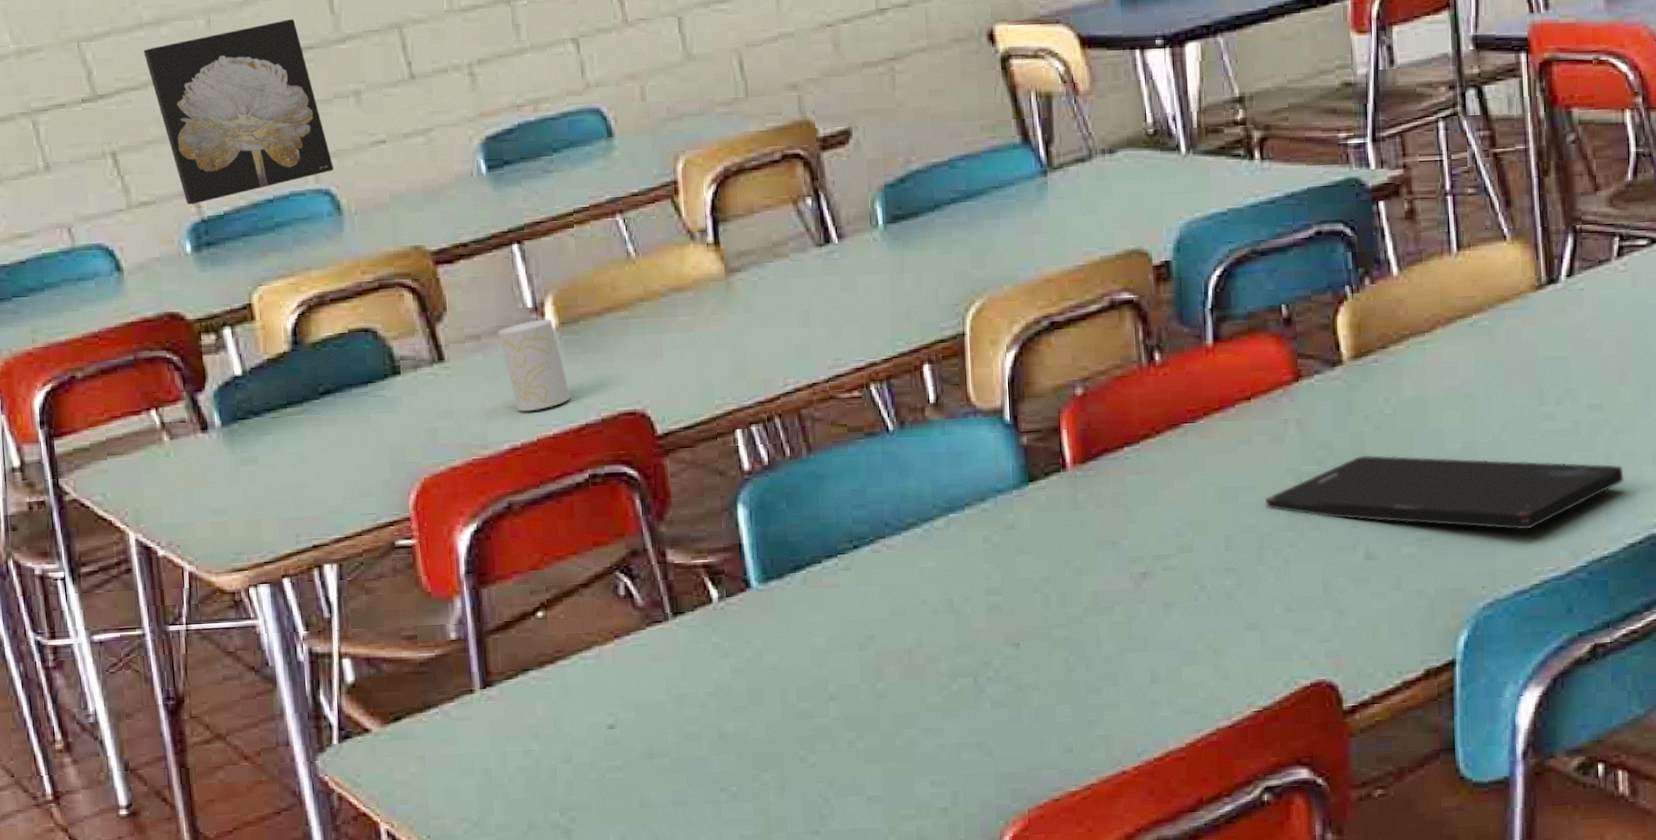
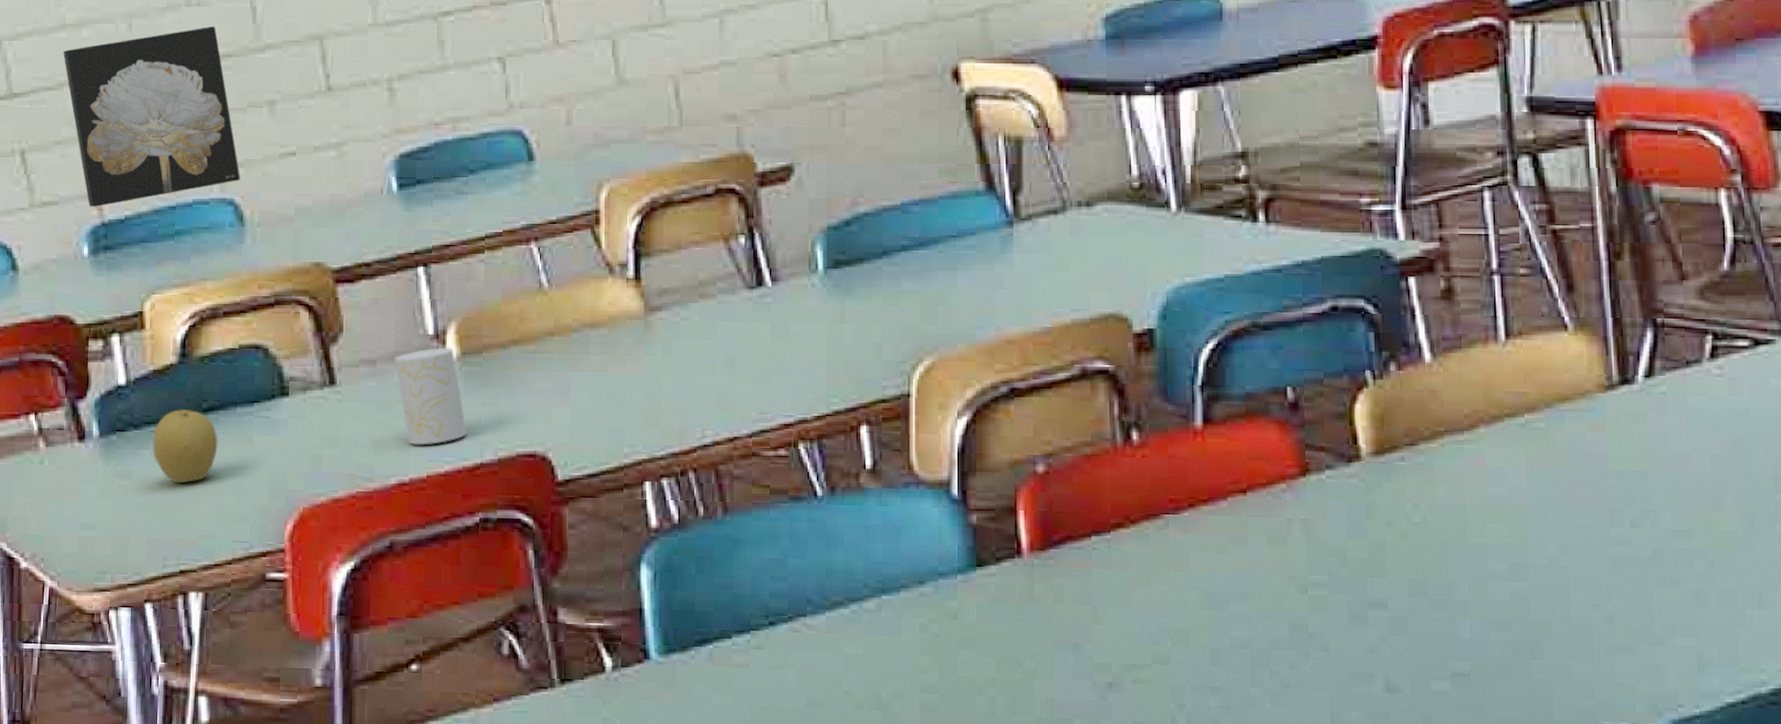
fruit: none [274,394,338,465] -> present [153,410,218,484]
smartphone: present [1265,455,1624,530] -> none [1261,568,1721,675]

